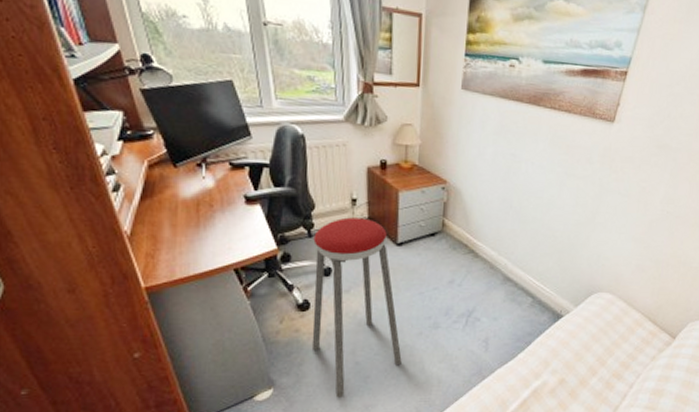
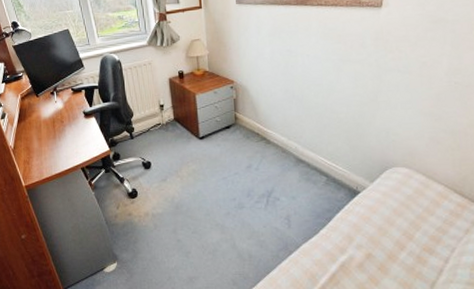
music stool: present [311,217,402,398] -> none [135,119,215,270]

